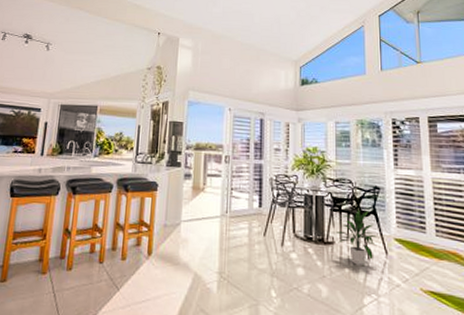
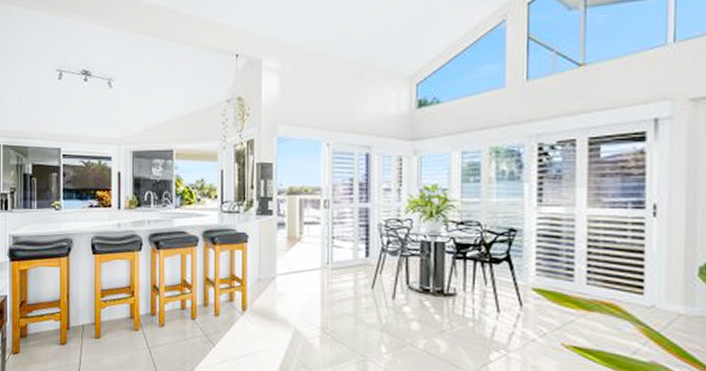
indoor plant: present [335,209,378,266] -> none [458,256,512,319]

